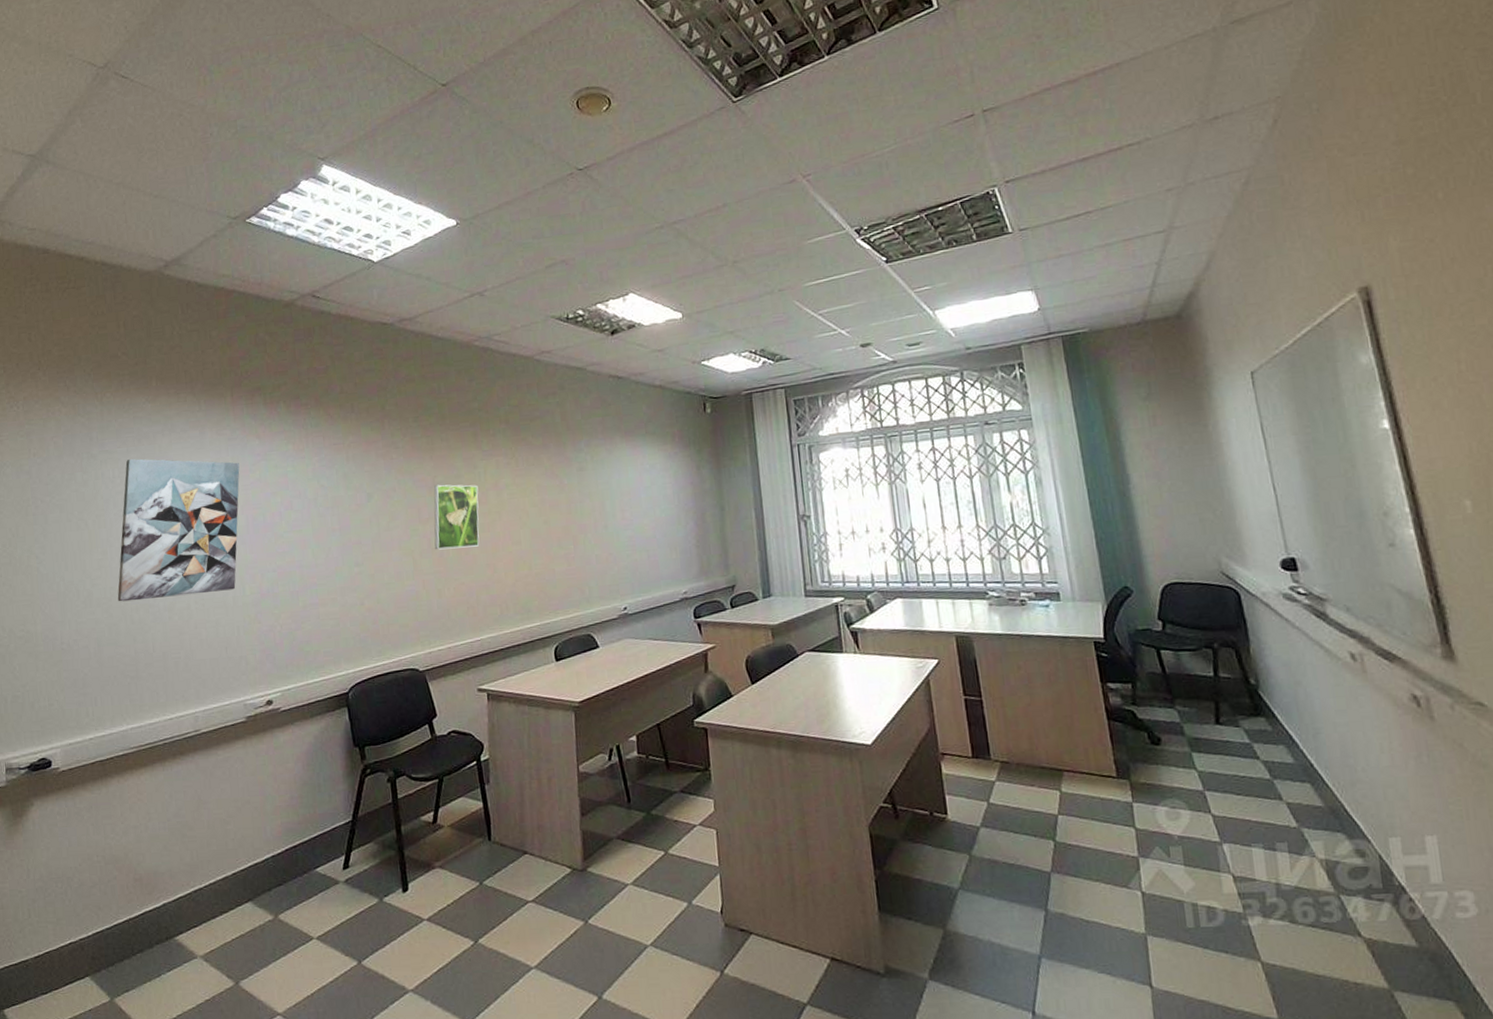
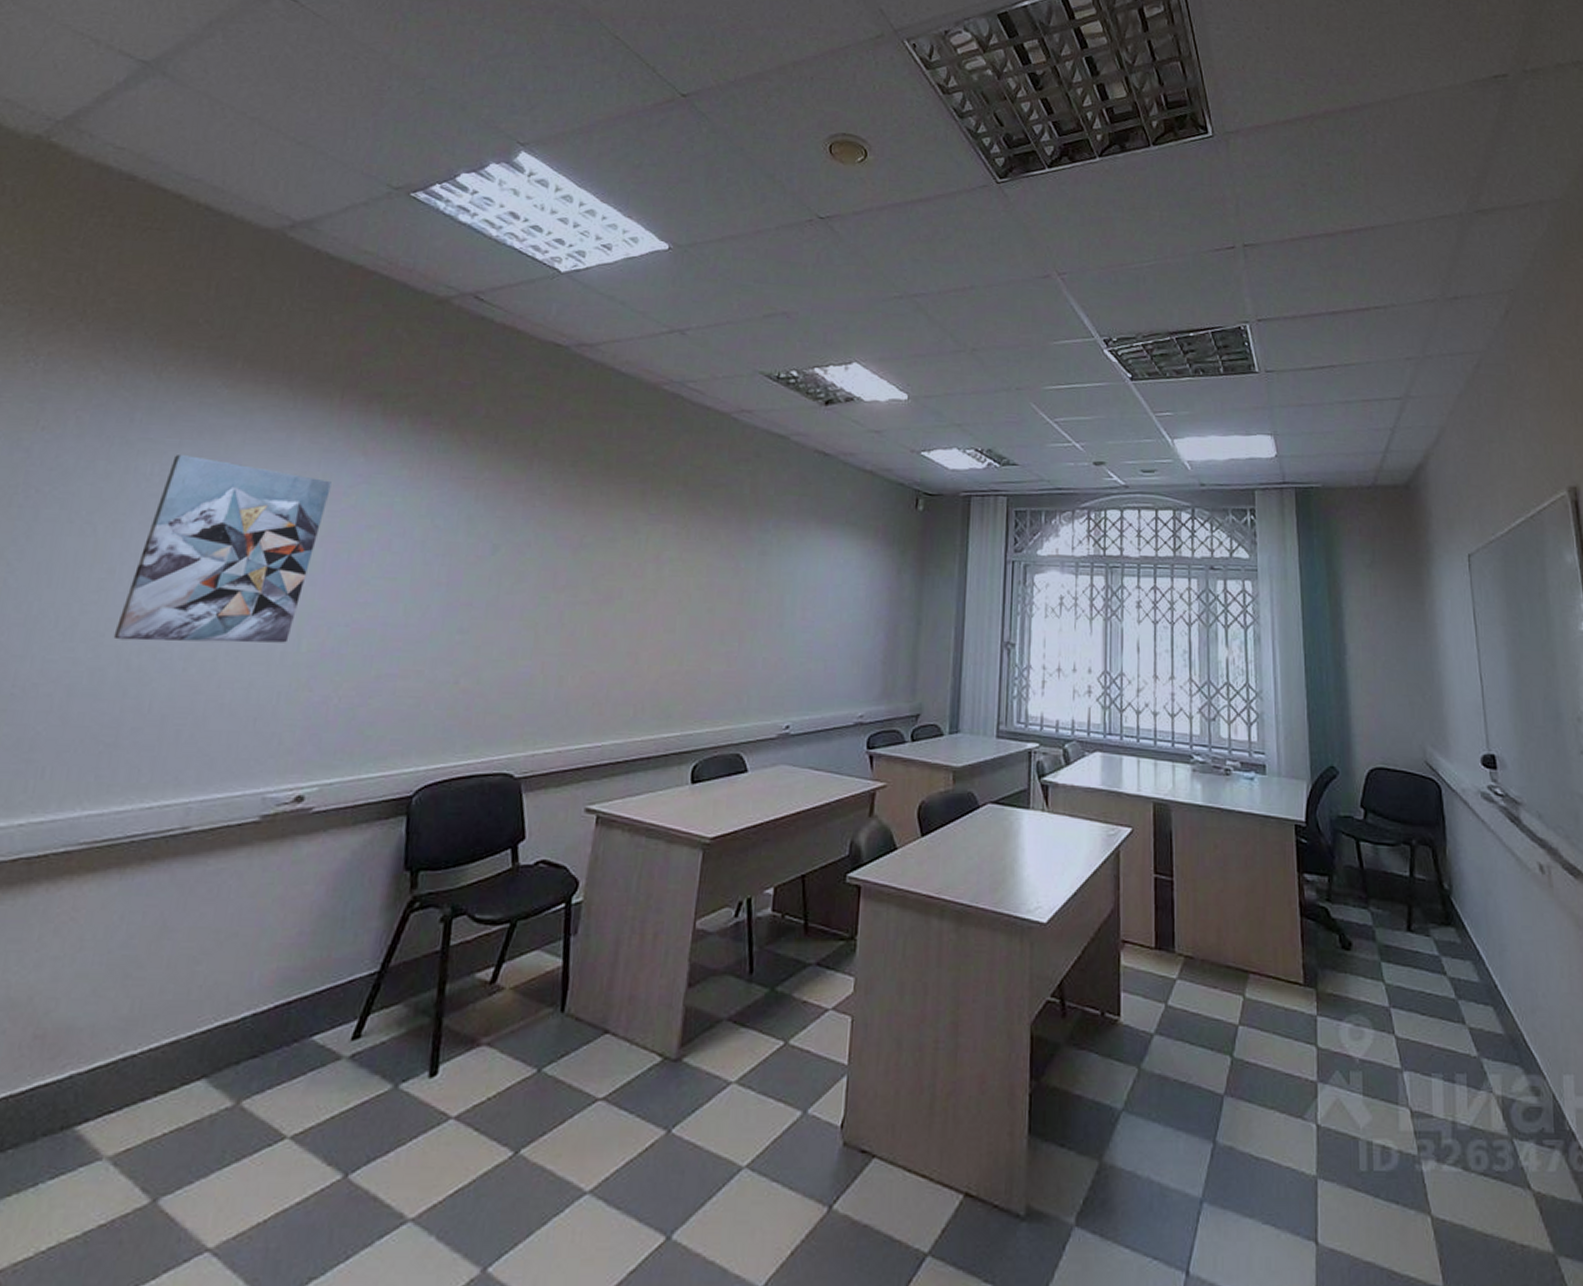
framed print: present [433,484,480,550] -> none [566,546,635,629]

